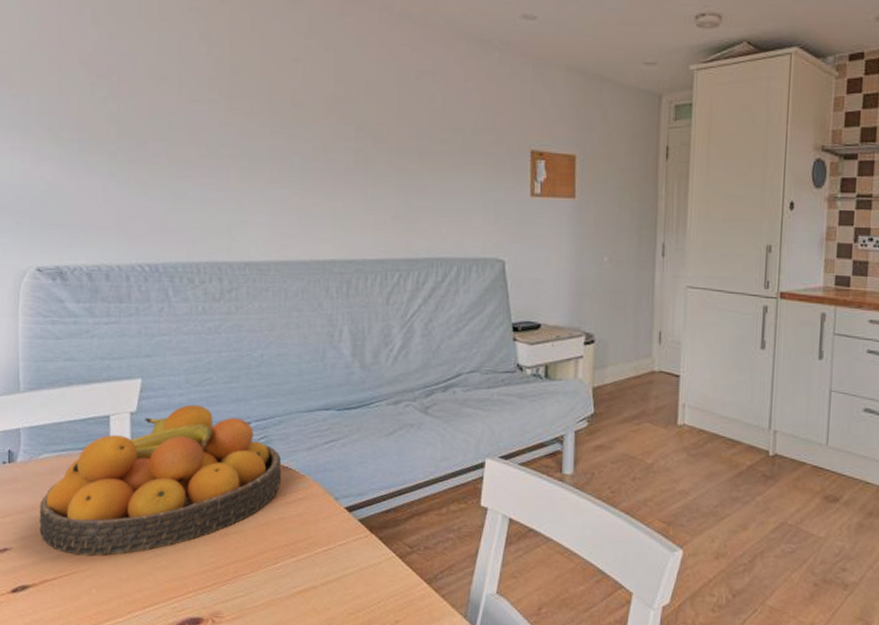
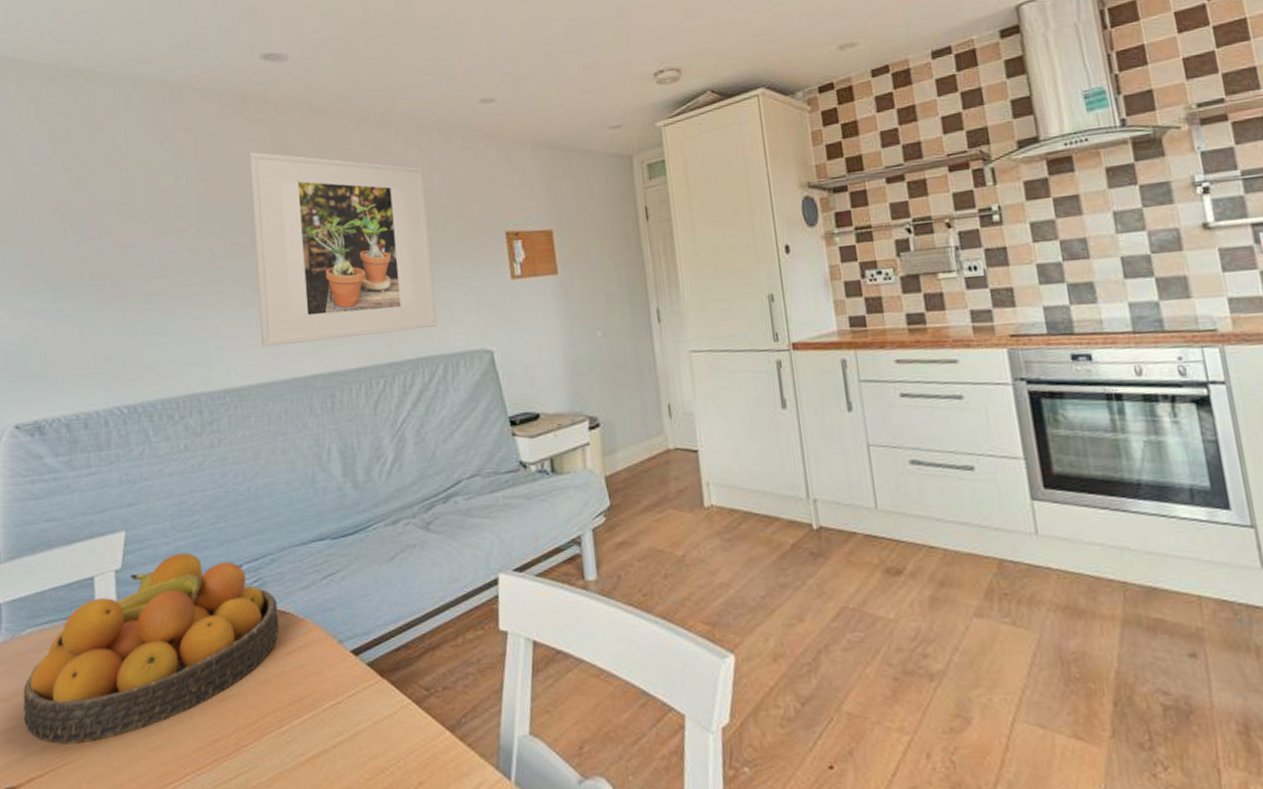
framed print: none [283,32,458,232] -> present [248,151,437,348]

